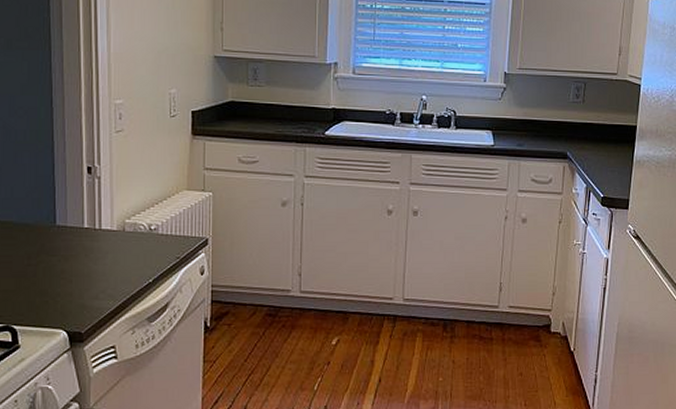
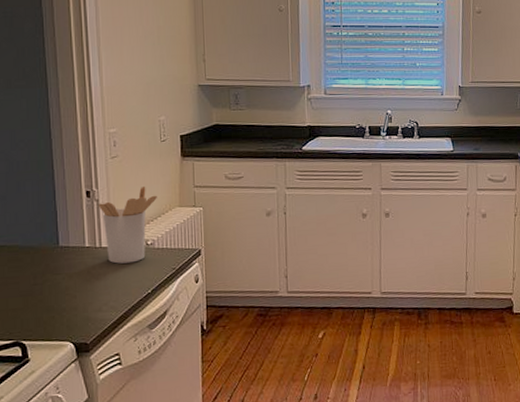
utensil holder: none [99,164,163,248] -> present [98,185,157,264]

